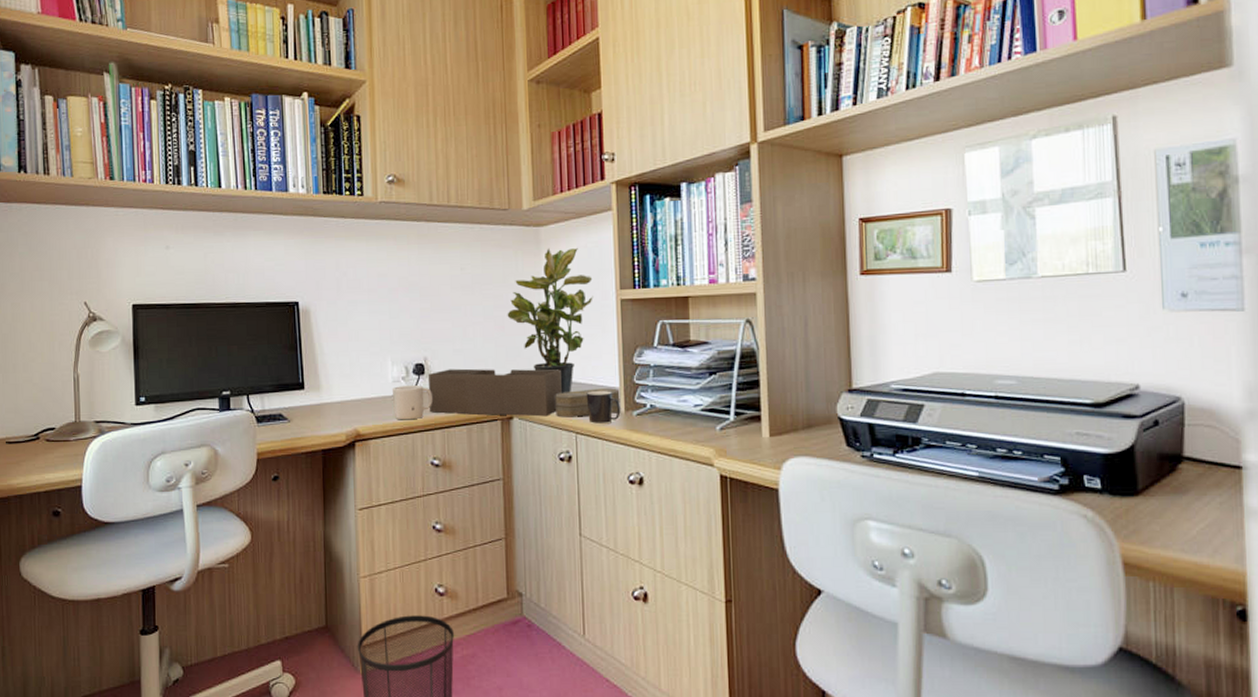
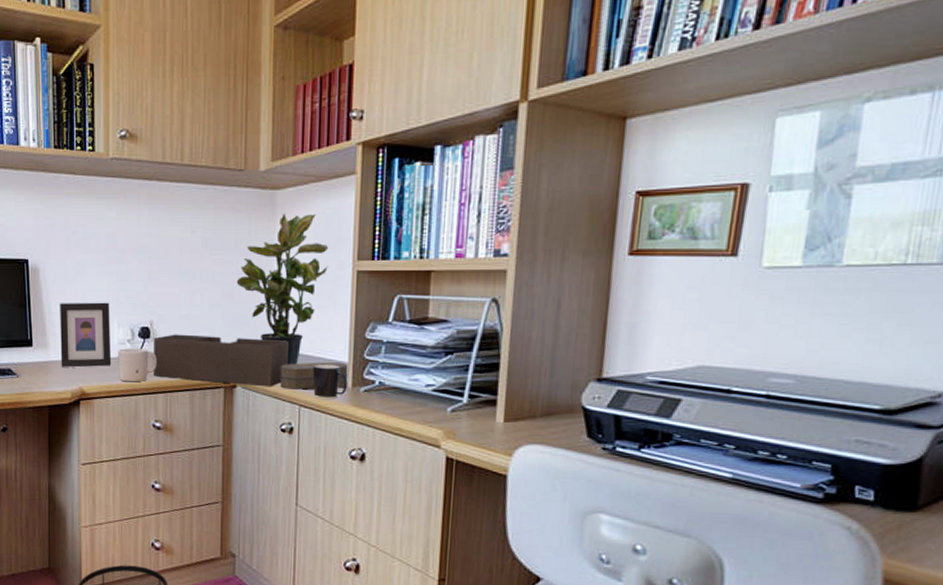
picture frame: none [332,341,387,409] -> present [60,302,112,368]

